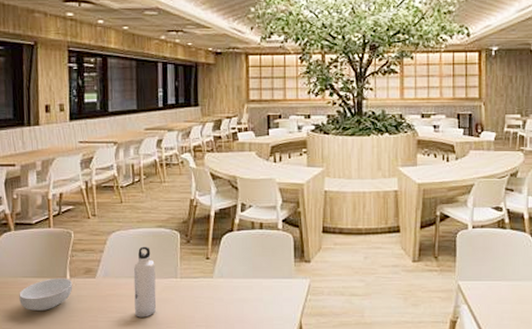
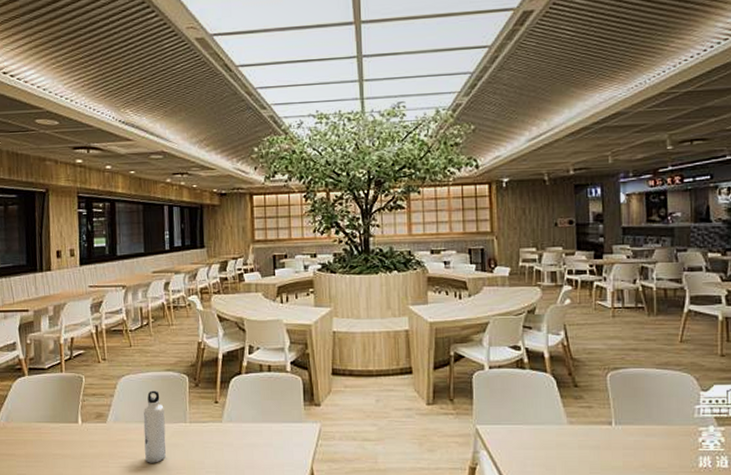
cereal bowl: present [19,278,73,310] -> none [33,422,85,456]

